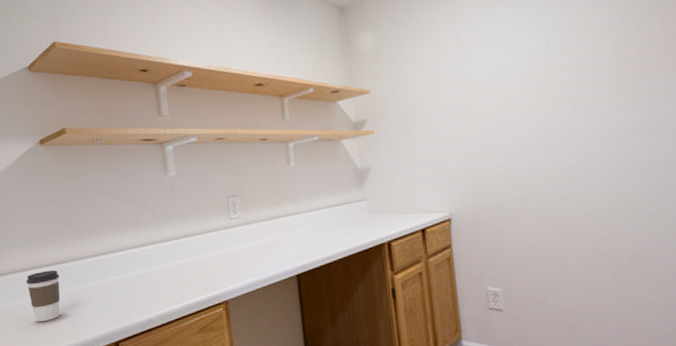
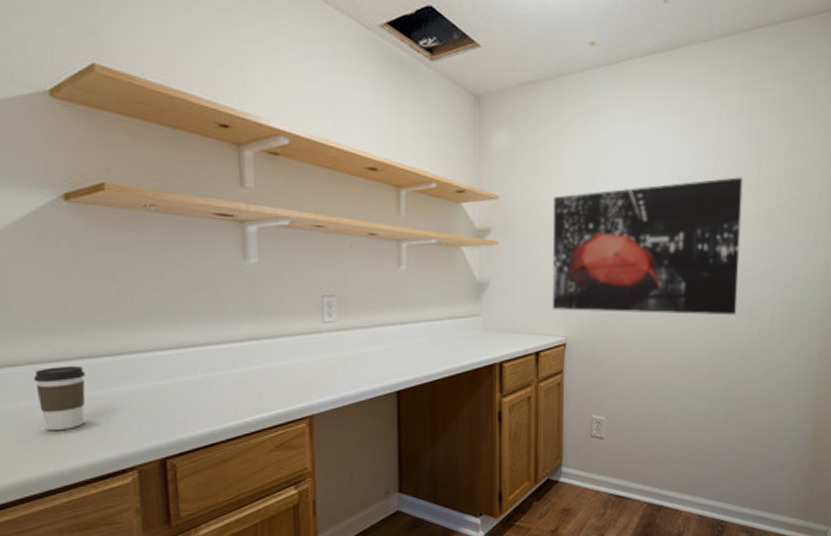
wall art: none [421,32,636,188] -> present [552,177,743,316]

